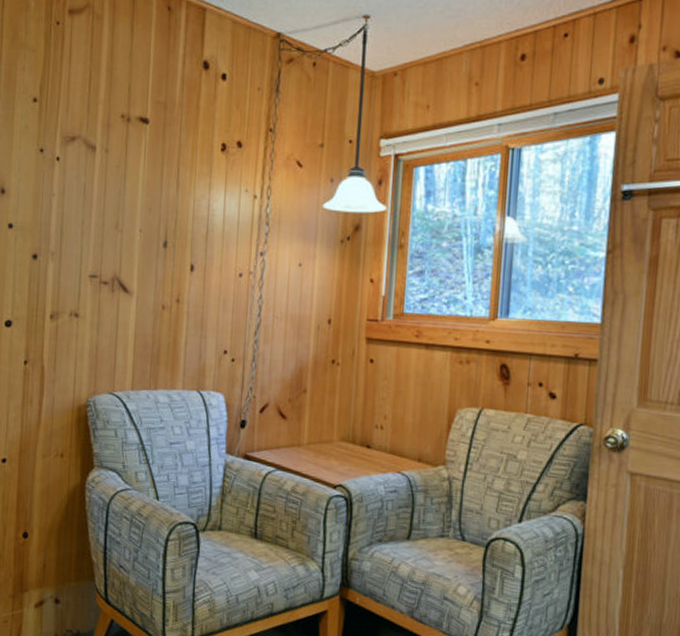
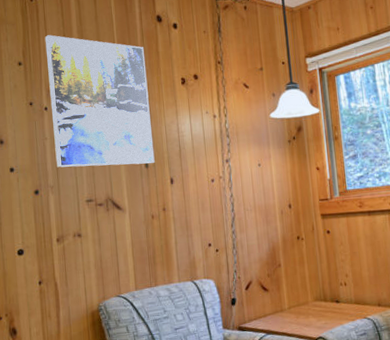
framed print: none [61,69,182,244] -> present [45,35,155,168]

